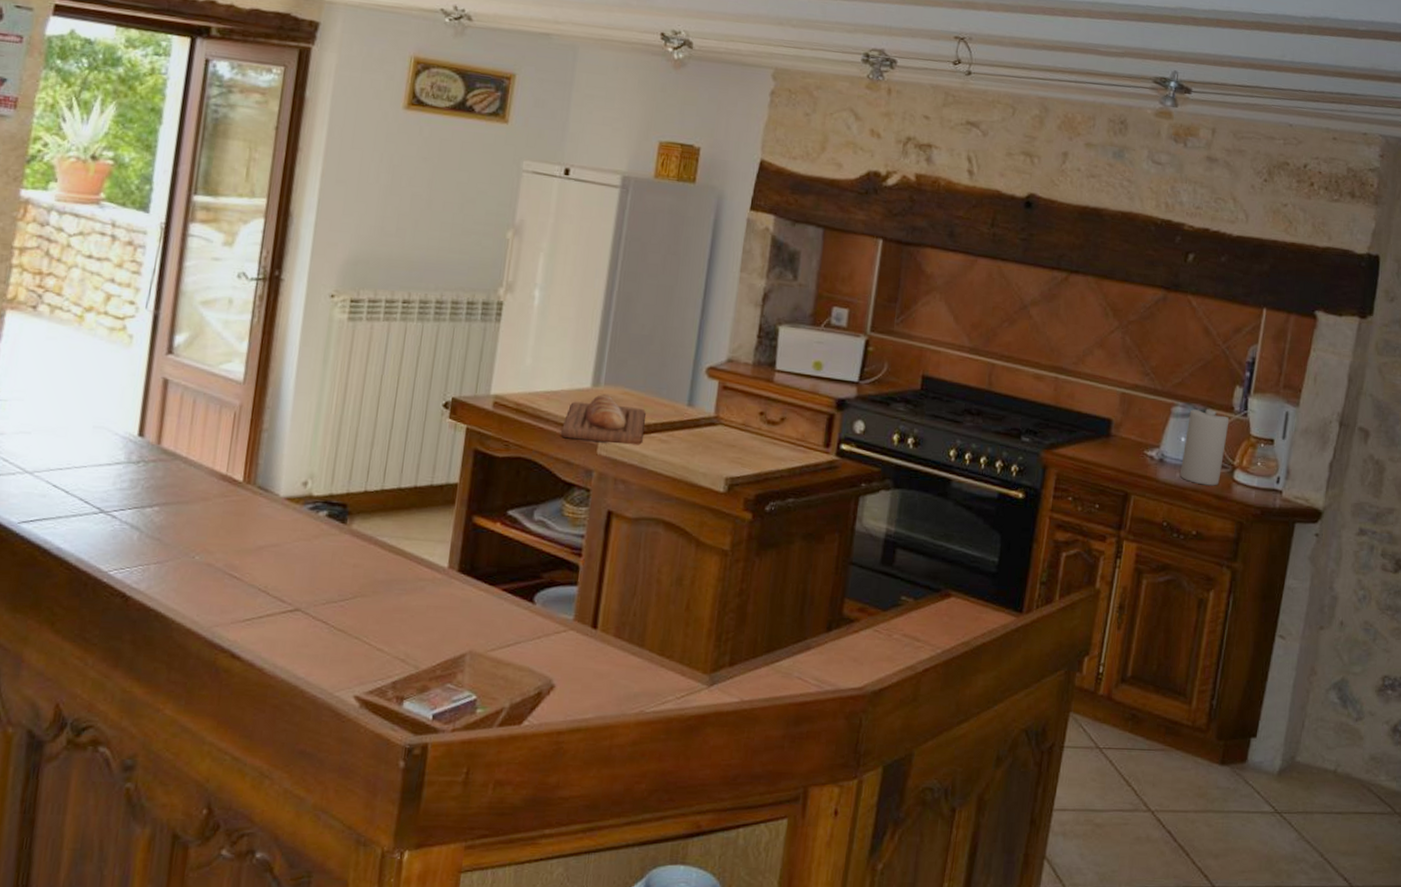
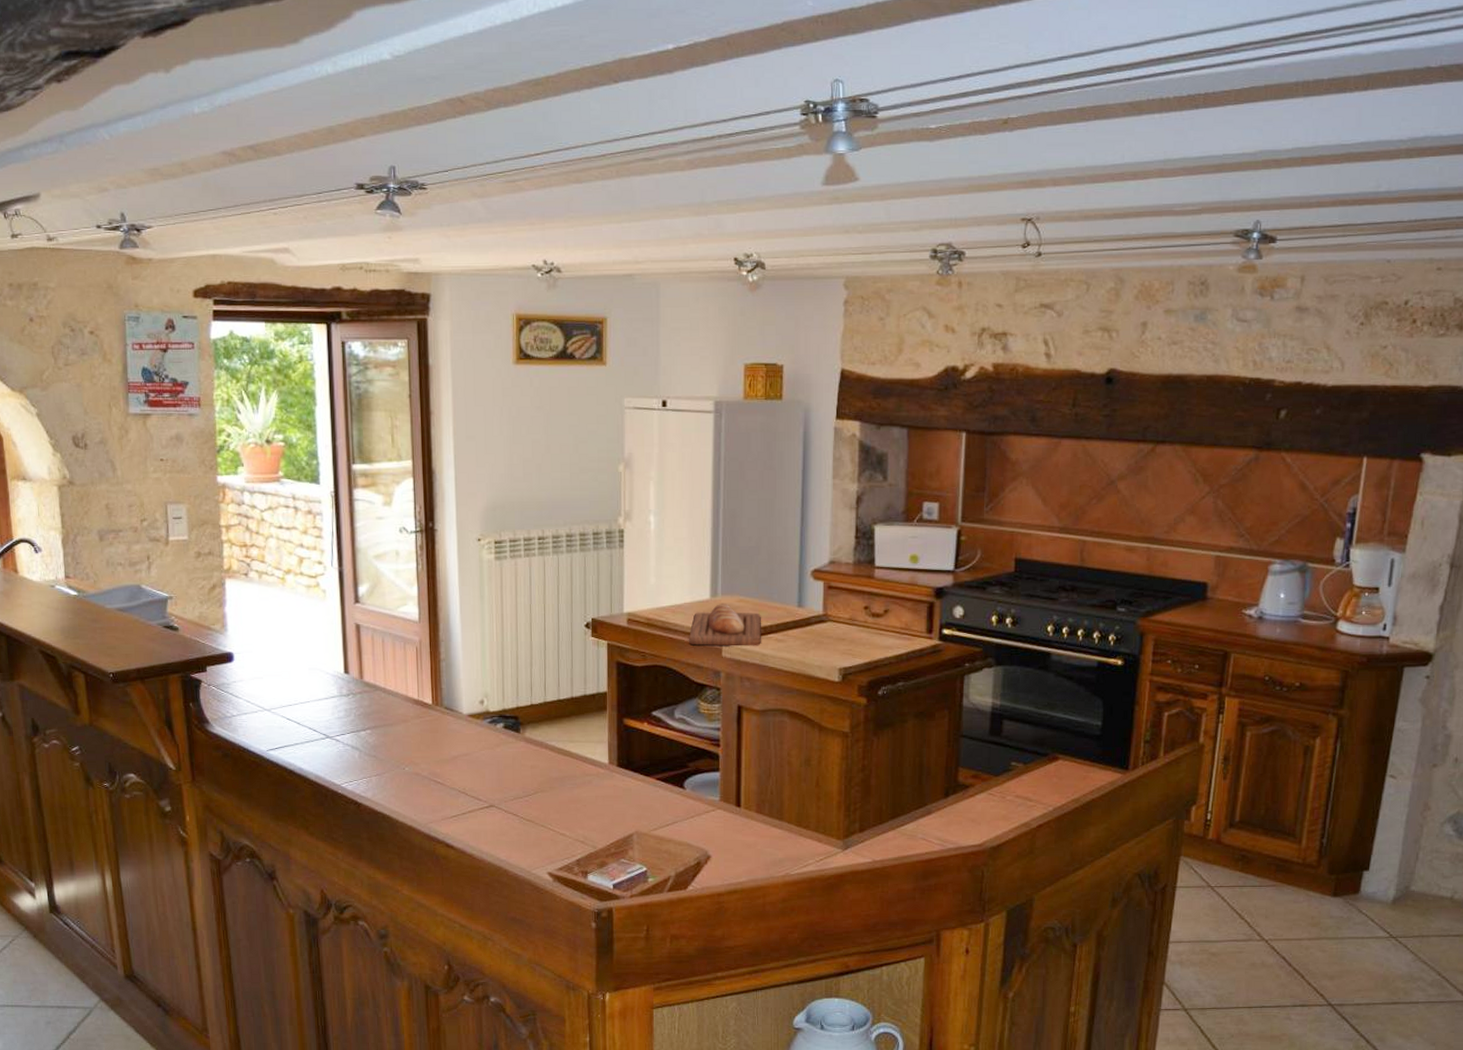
paper towel holder: present [1180,409,1230,486] -> none [1281,564,1331,638]

